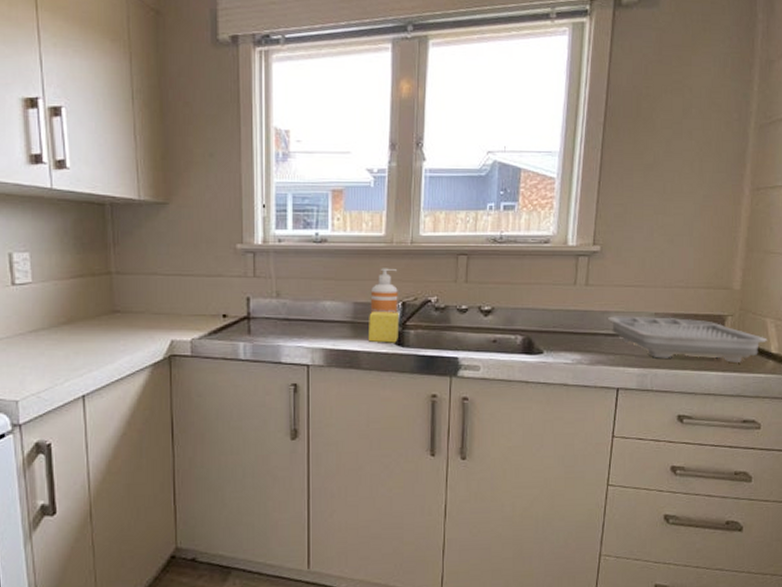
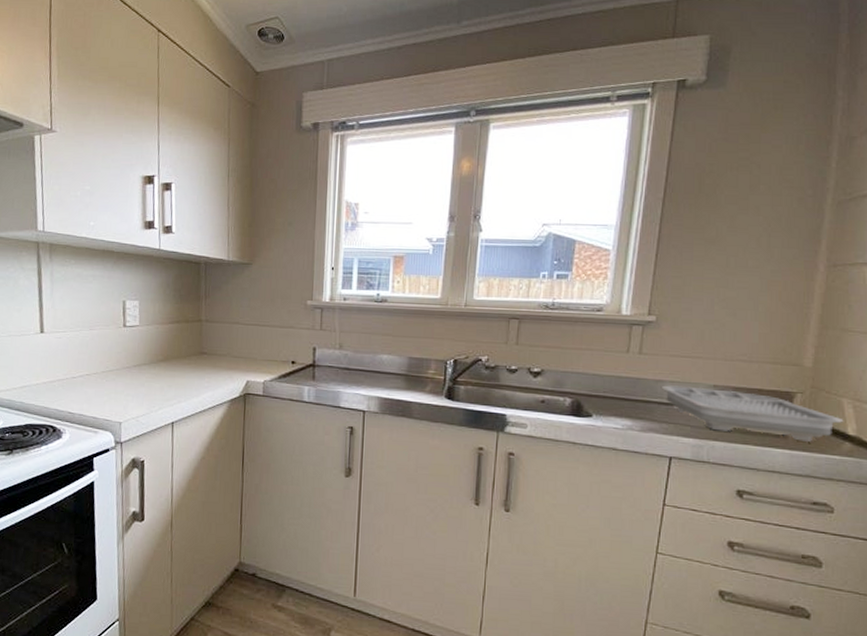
sponge: present [369,310,400,343] -> none [421,366,451,397]
soap dispenser: present [370,268,398,315] -> none [423,327,451,369]

